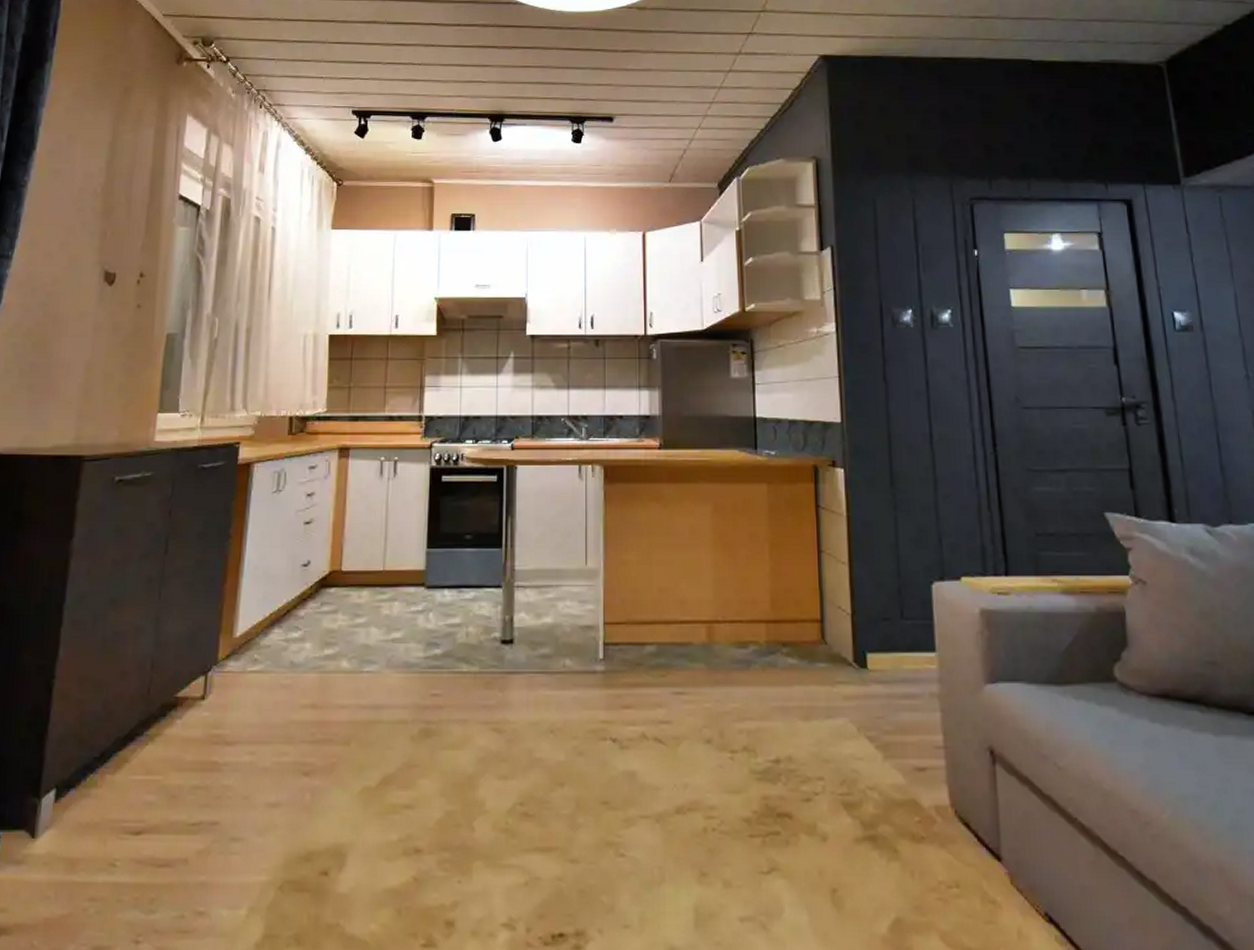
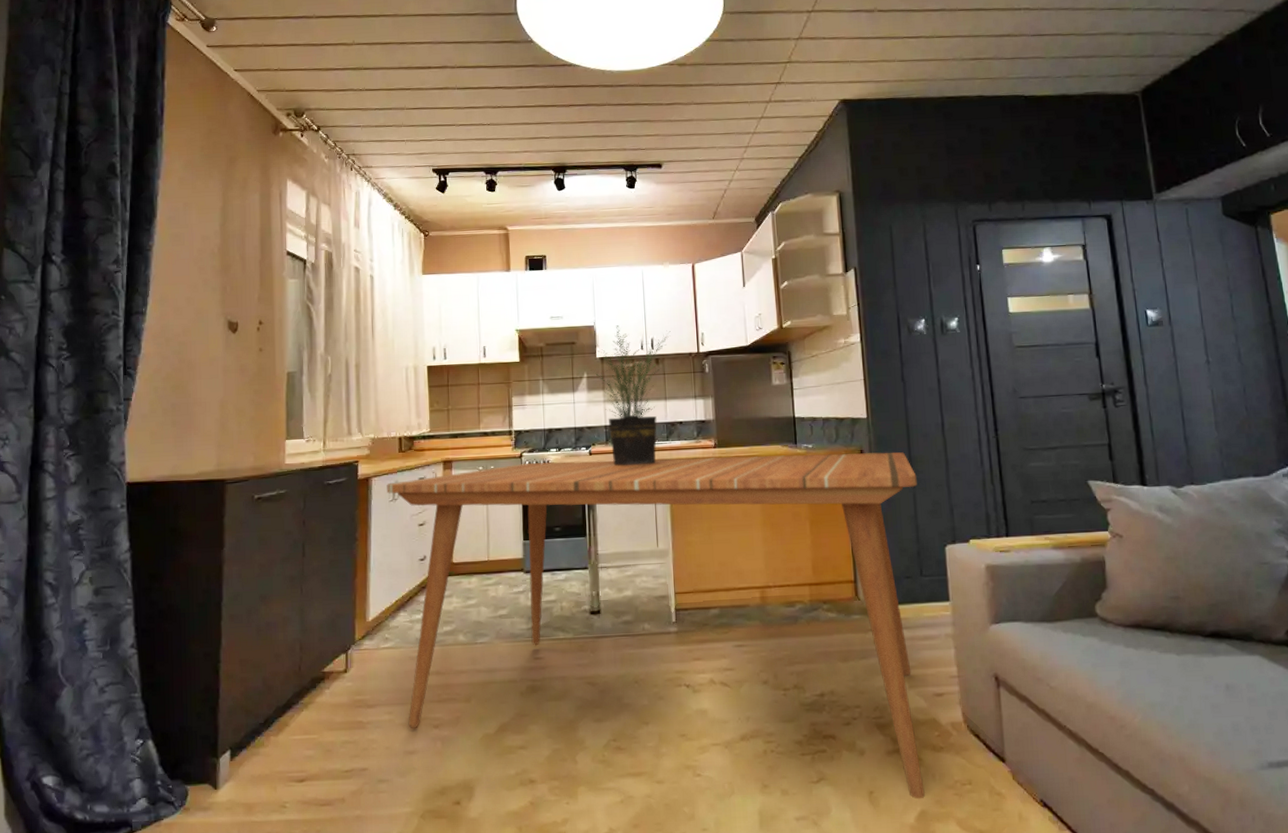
dining table: none [270,455,901,903] -> present [387,452,925,800]
potted plant: none [519,298,614,465] -> present [591,325,671,467]

